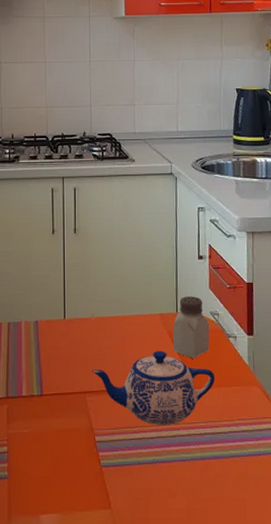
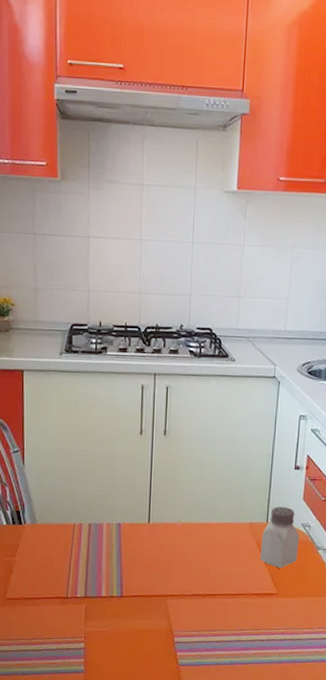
teapot: present [92,350,215,426] -> none [174,558,301,631]

